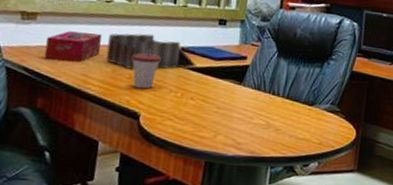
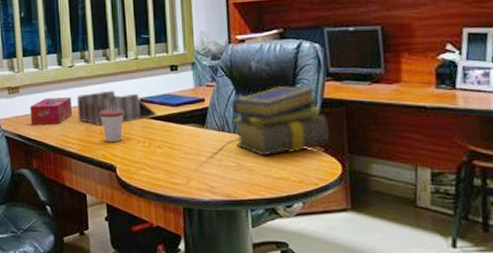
stack of books: none [268,55,352,118] -> present [231,86,330,156]

